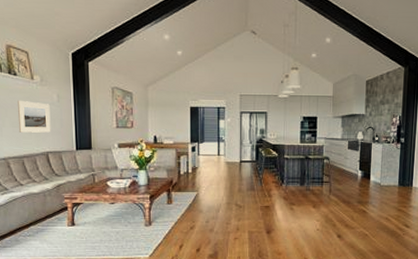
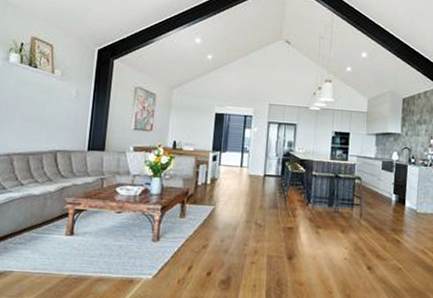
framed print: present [17,100,51,133] -> none [29,93,67,130]

